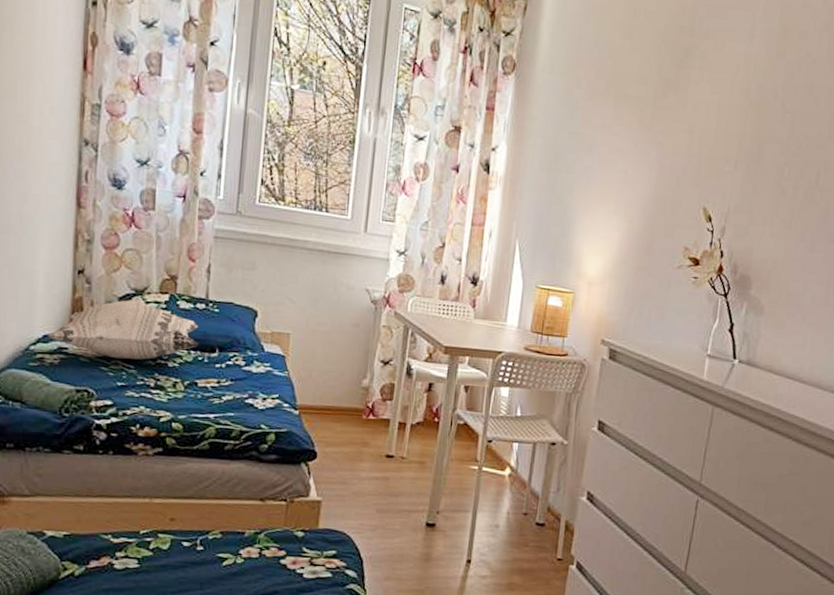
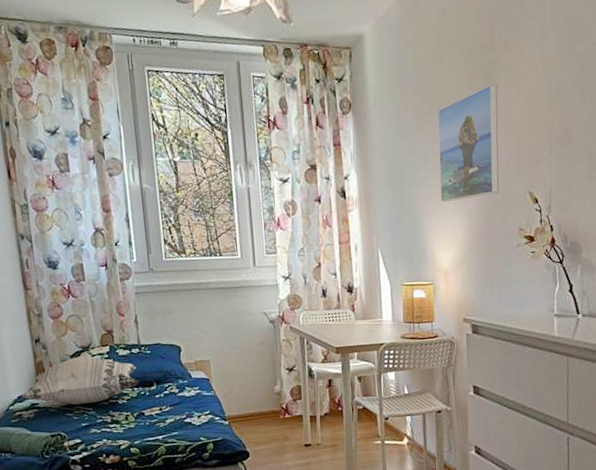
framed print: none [599,75,689,202] -> present [437,84,499,203]

